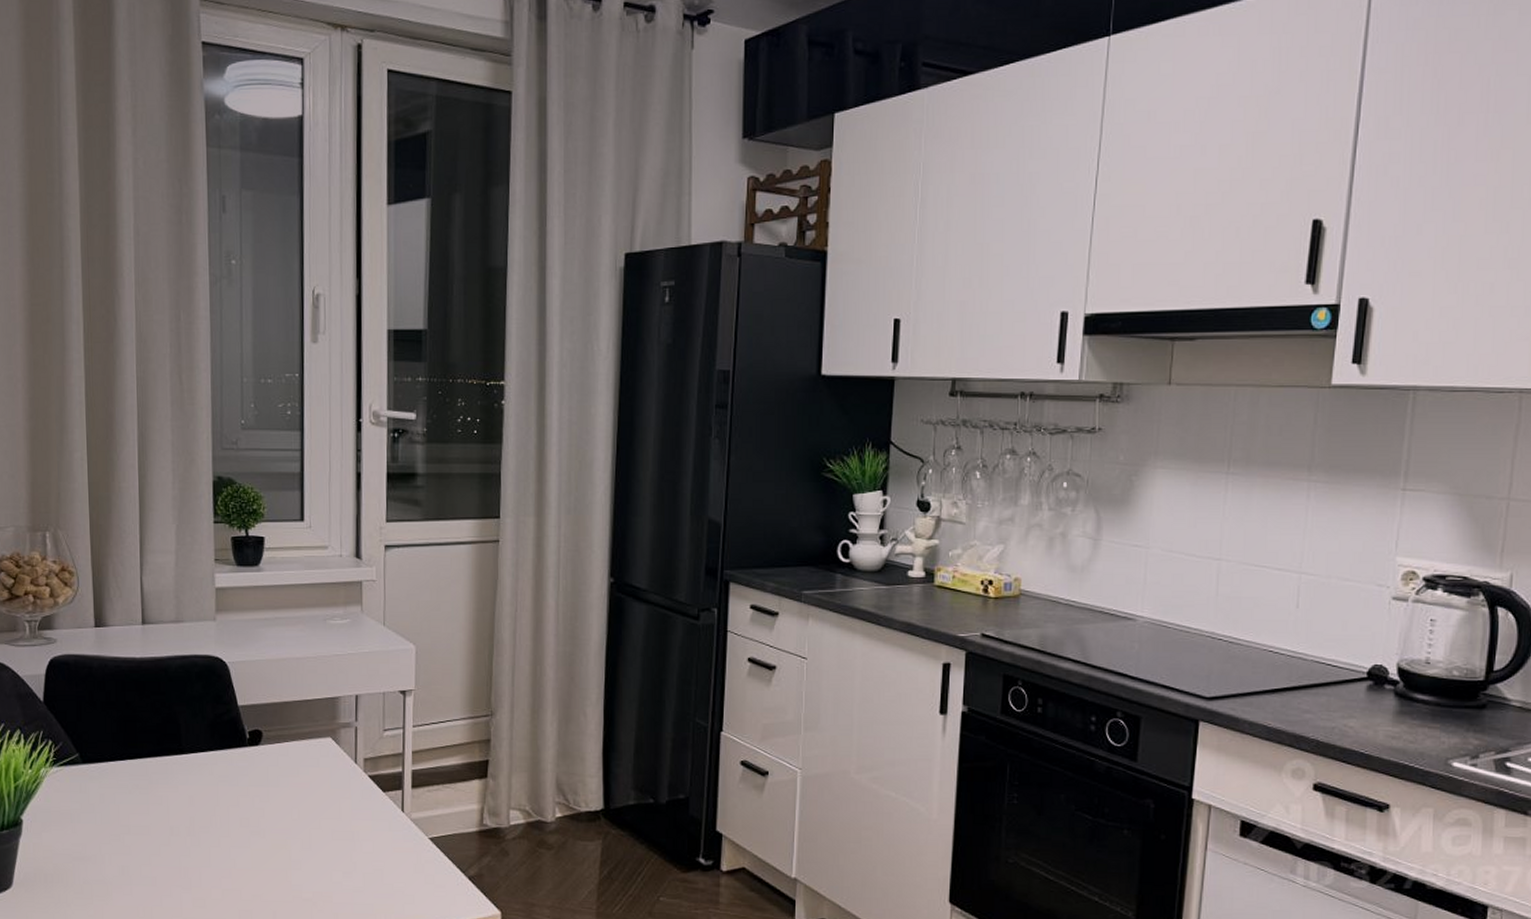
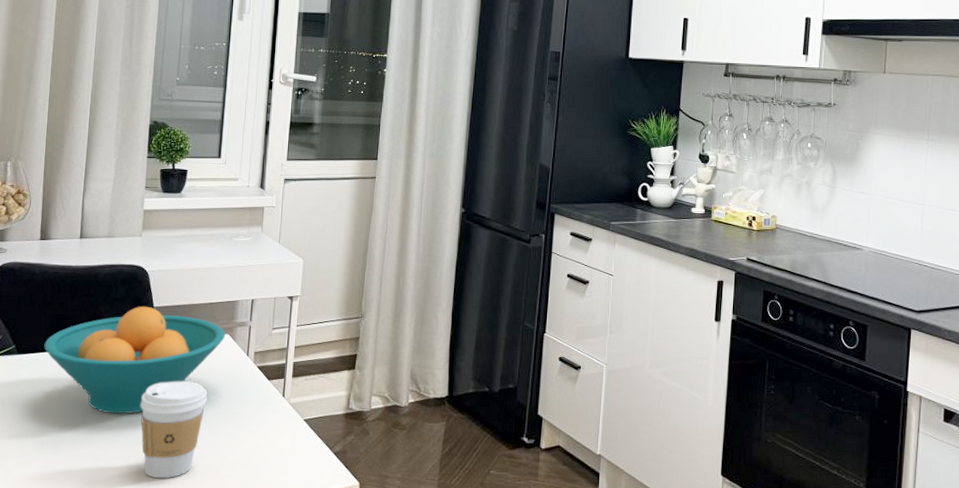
fruit bowl: none [113,705,328,833] -> present [44,306,226,415]
coffee cup: none [232,794,312,908] -> present [140,381,208,479]

